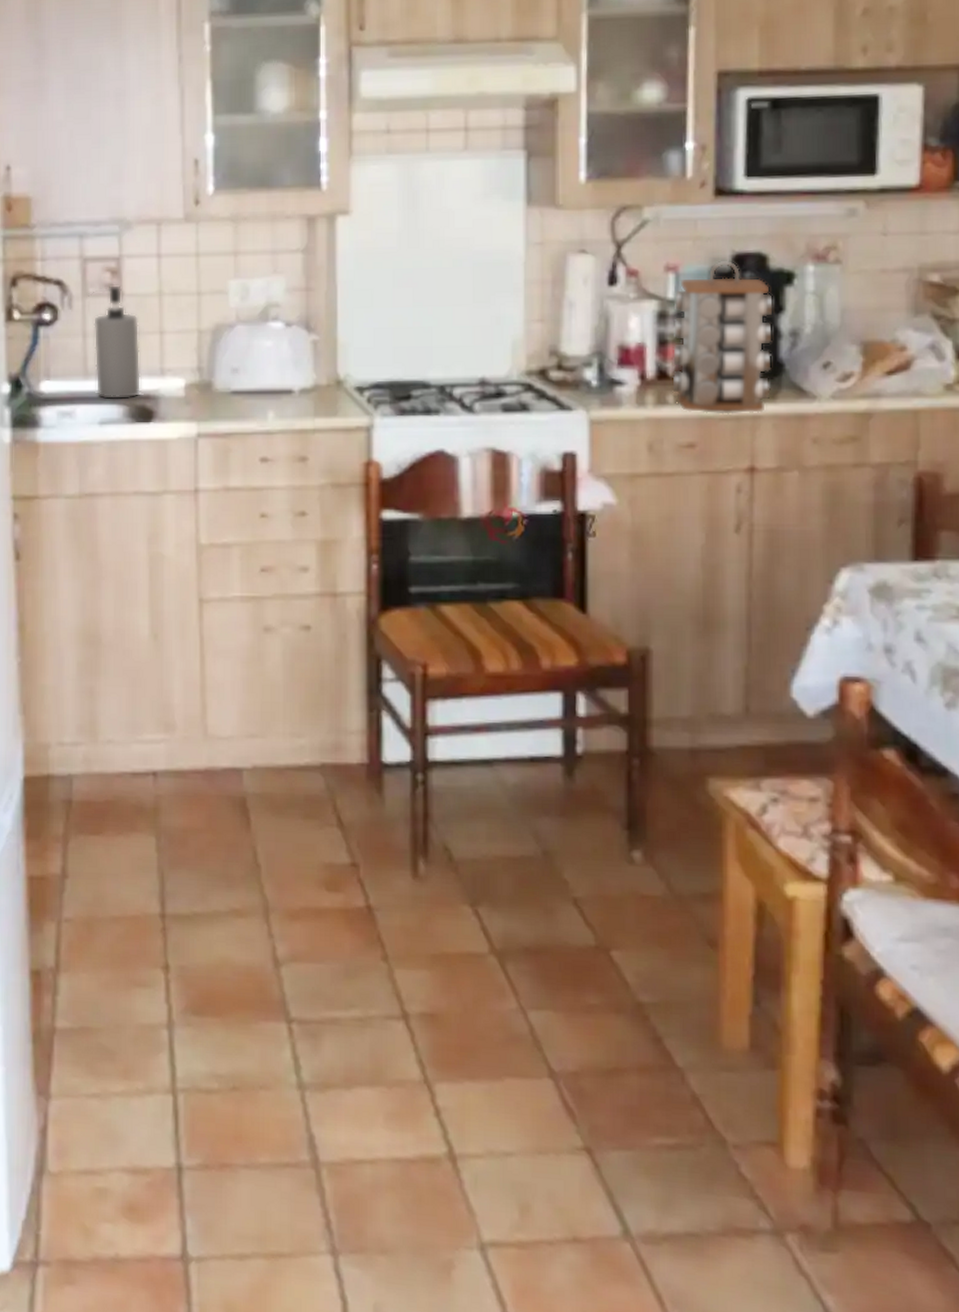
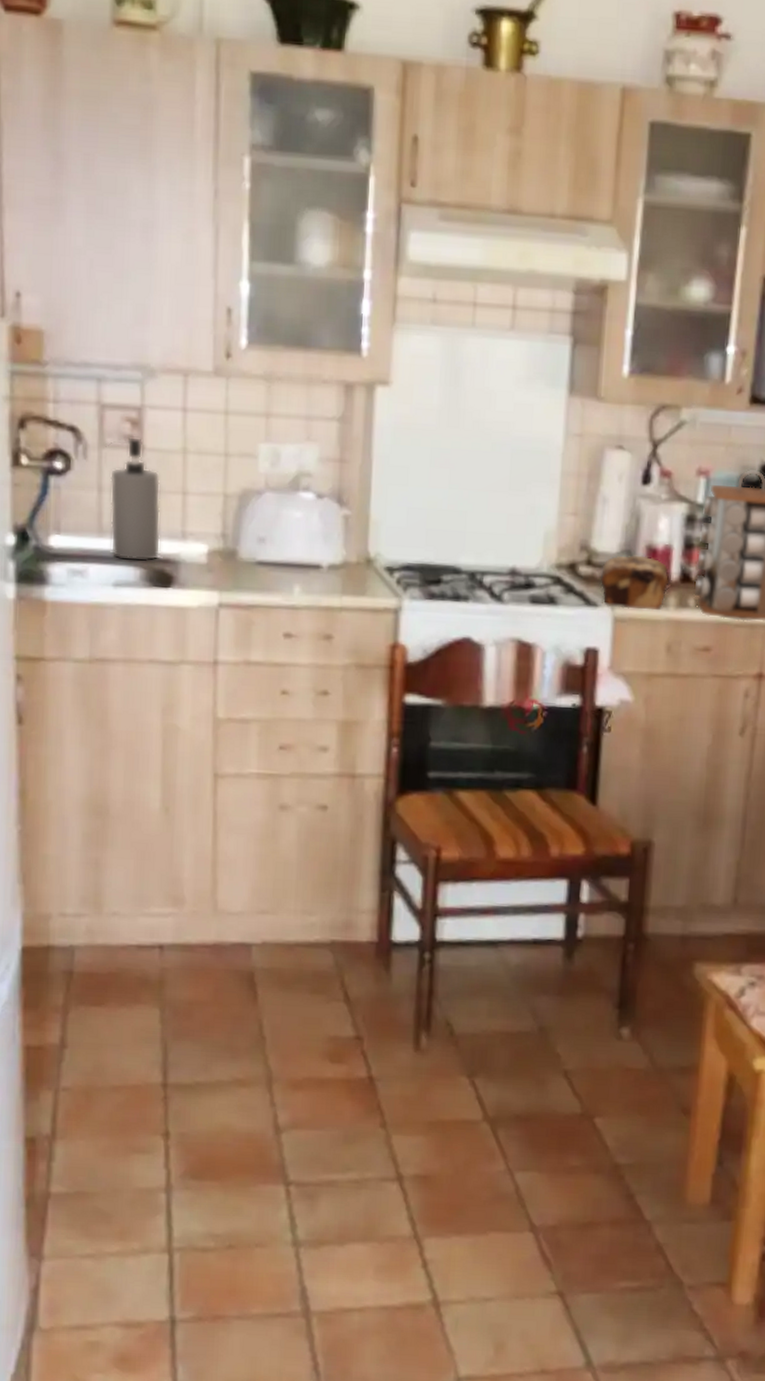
bread loaf: none [572,356,645,410] -> present [600,555,670,611]

